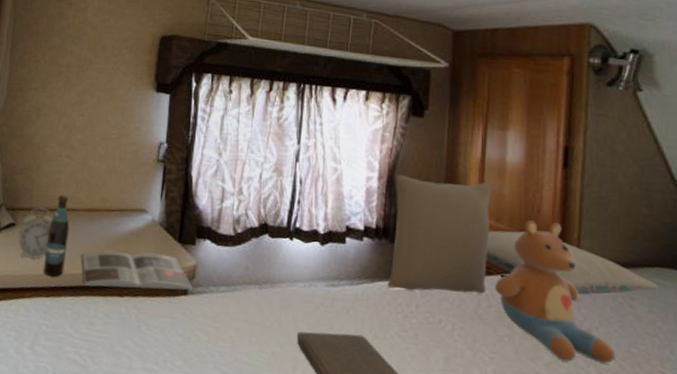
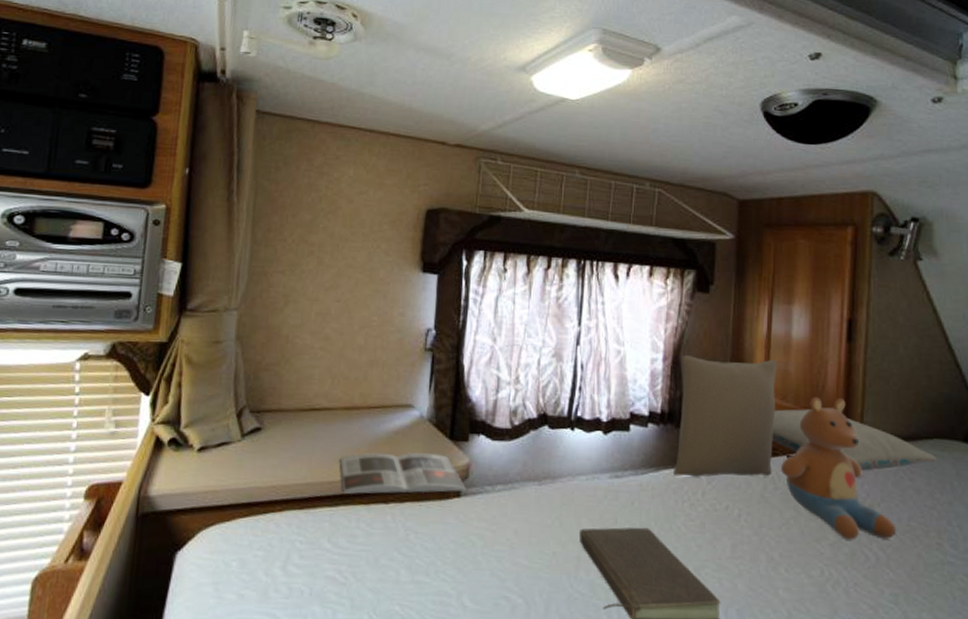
alarm clock: present [17,207,53,259] -> none [264,408,306,467]
bottle: present [43,195,70,277] -> none [295,392,325,486]

